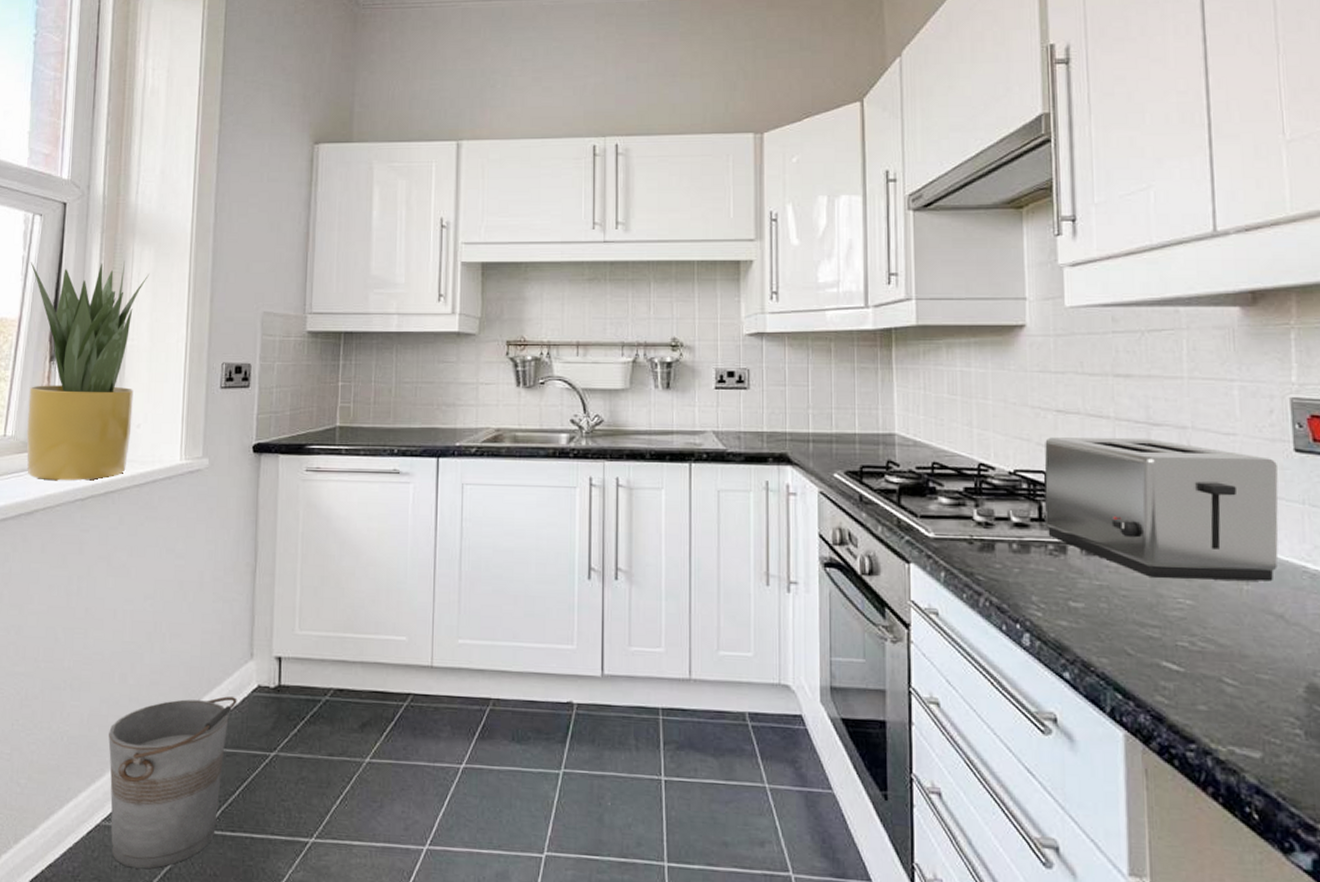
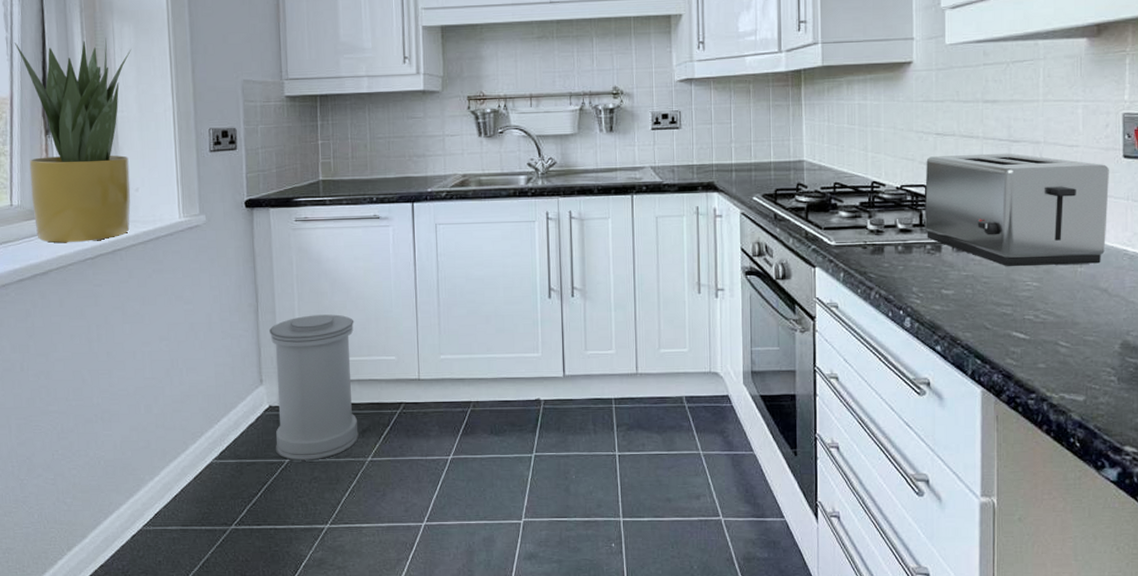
bucket: present [108,696,237,869] -> none [141,417,252,561]
trash can: none [260,581,363,756] -> present [269,314,359,461]

